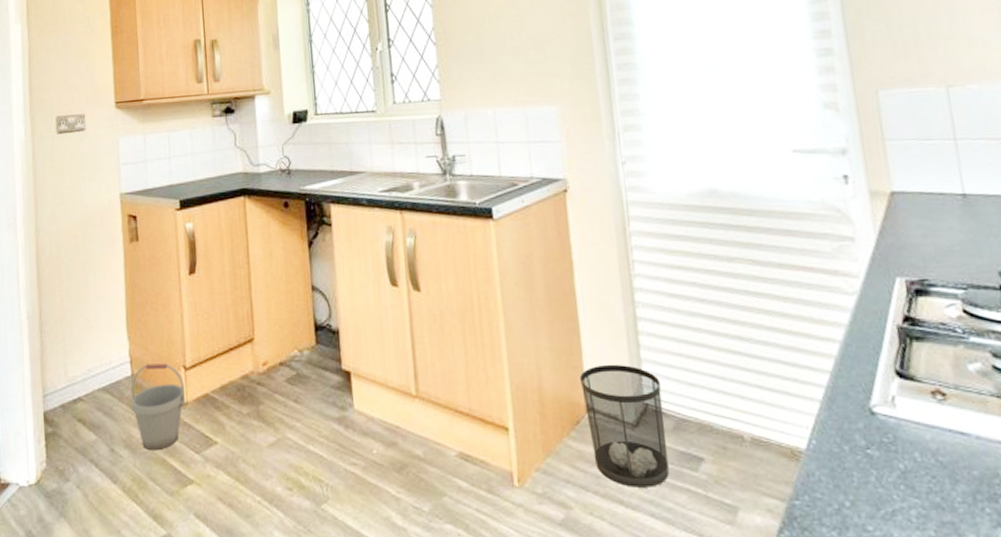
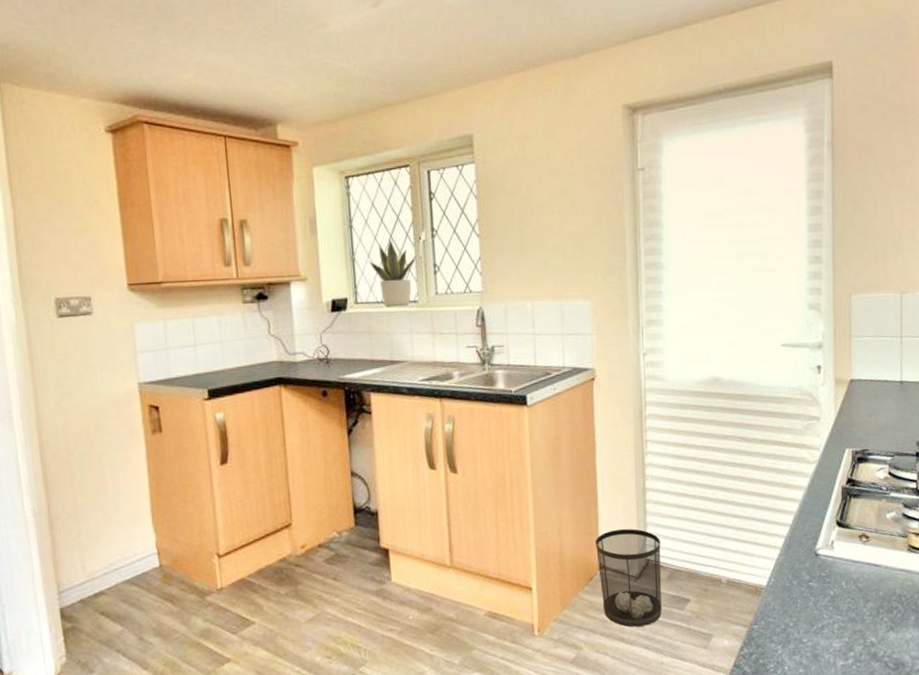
bucket: present [131,363,185,451] -> none [160,552,220,636]
potted plant: none [328,50,374,118] -> present [369,238,417,308]

